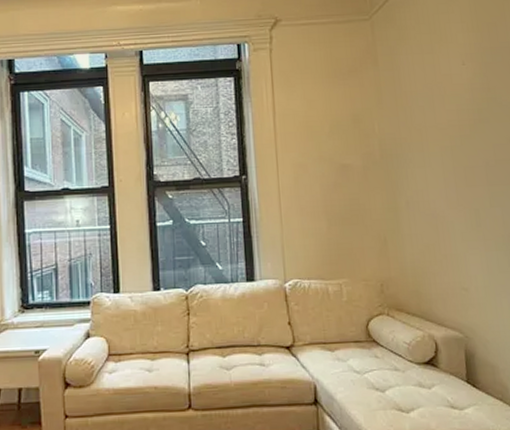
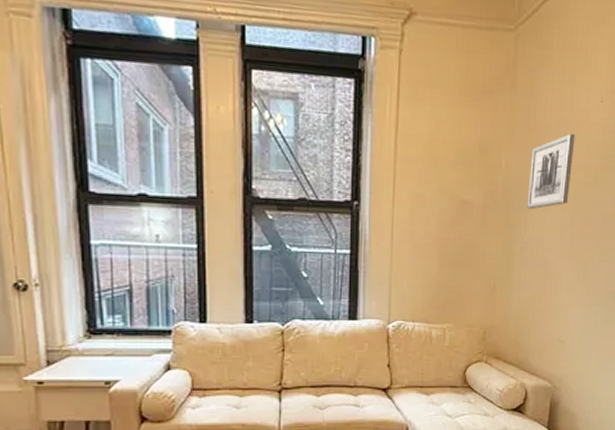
wall art: none [401,94,447,166] -> present [527,133,576,210]

